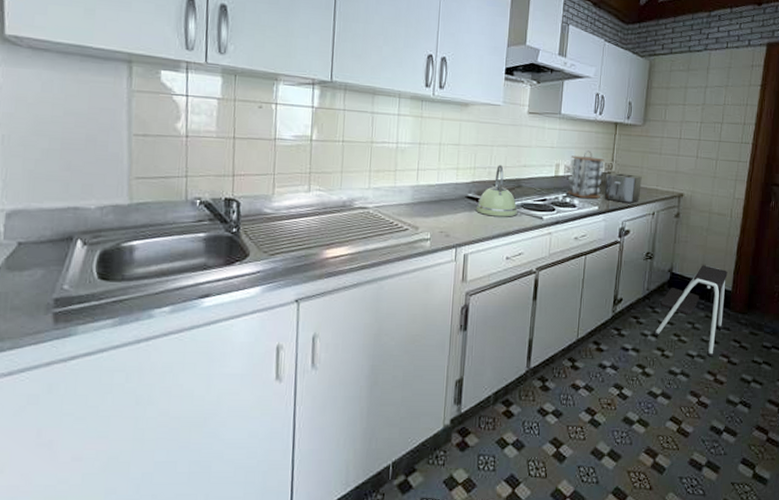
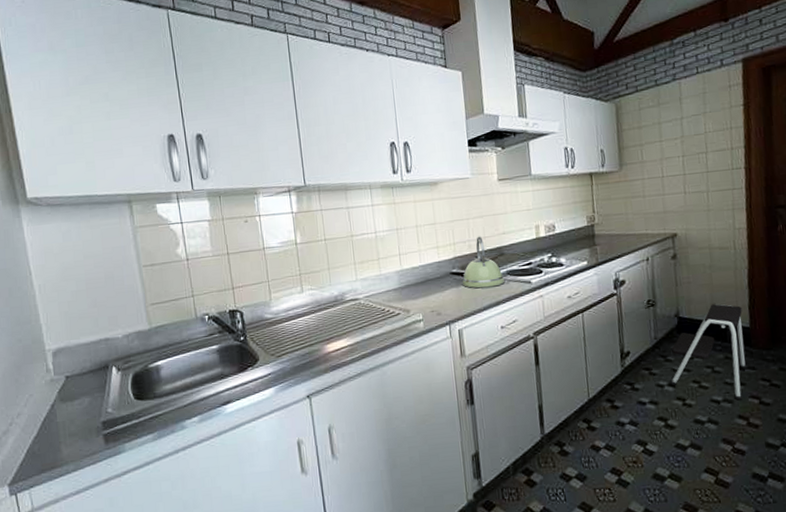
spice rack: present [568,150,605,199] -> none [549,206,588,256]
toaster: present [604,173,642,204] -> none [590,222,630,254]

